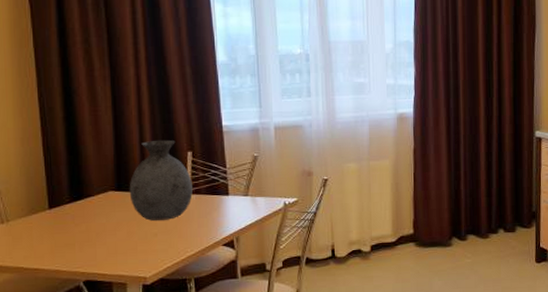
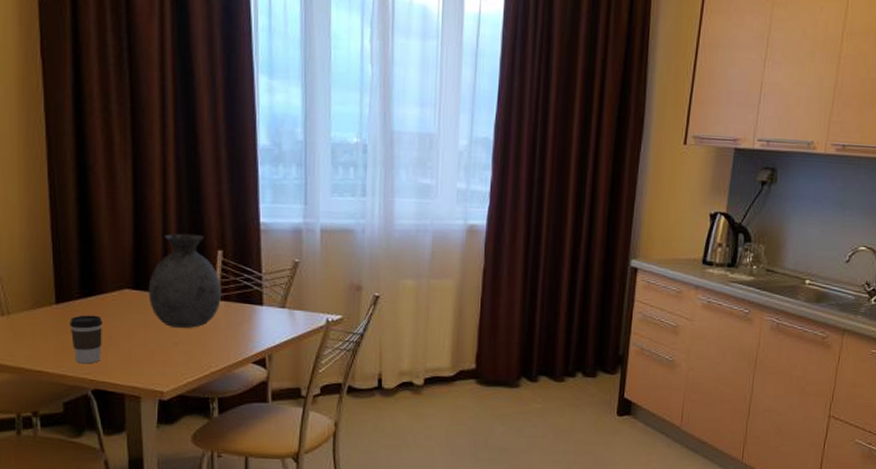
coffee cup: none [61,216,91,259] -> present [69,315,102,364]

